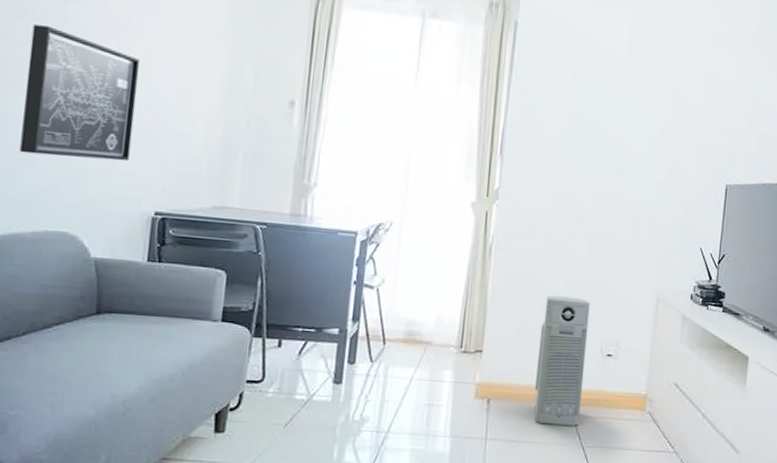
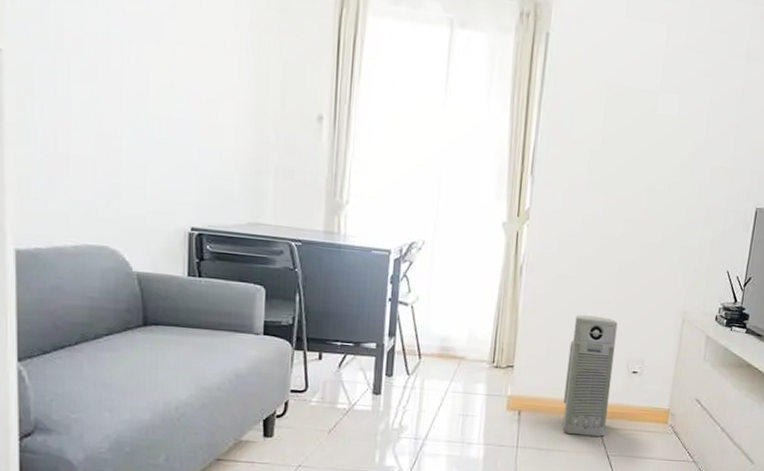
wall art: present [19,24,141,162] -> none [50,30,164,176]

